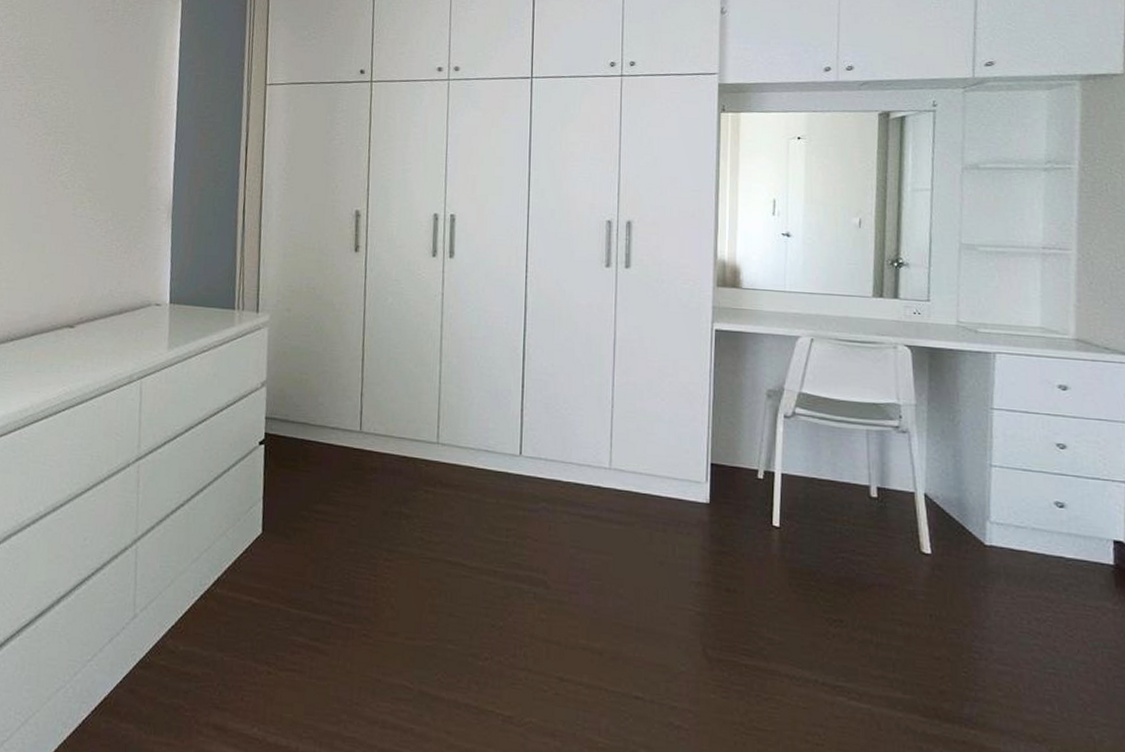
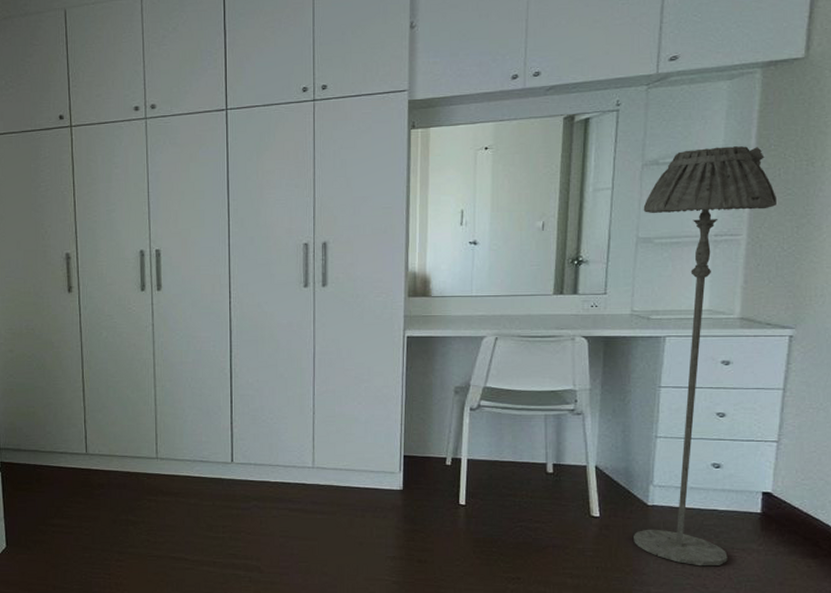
floor lamp: none [965,156,1106,626] -> present [634,146,776,567]

